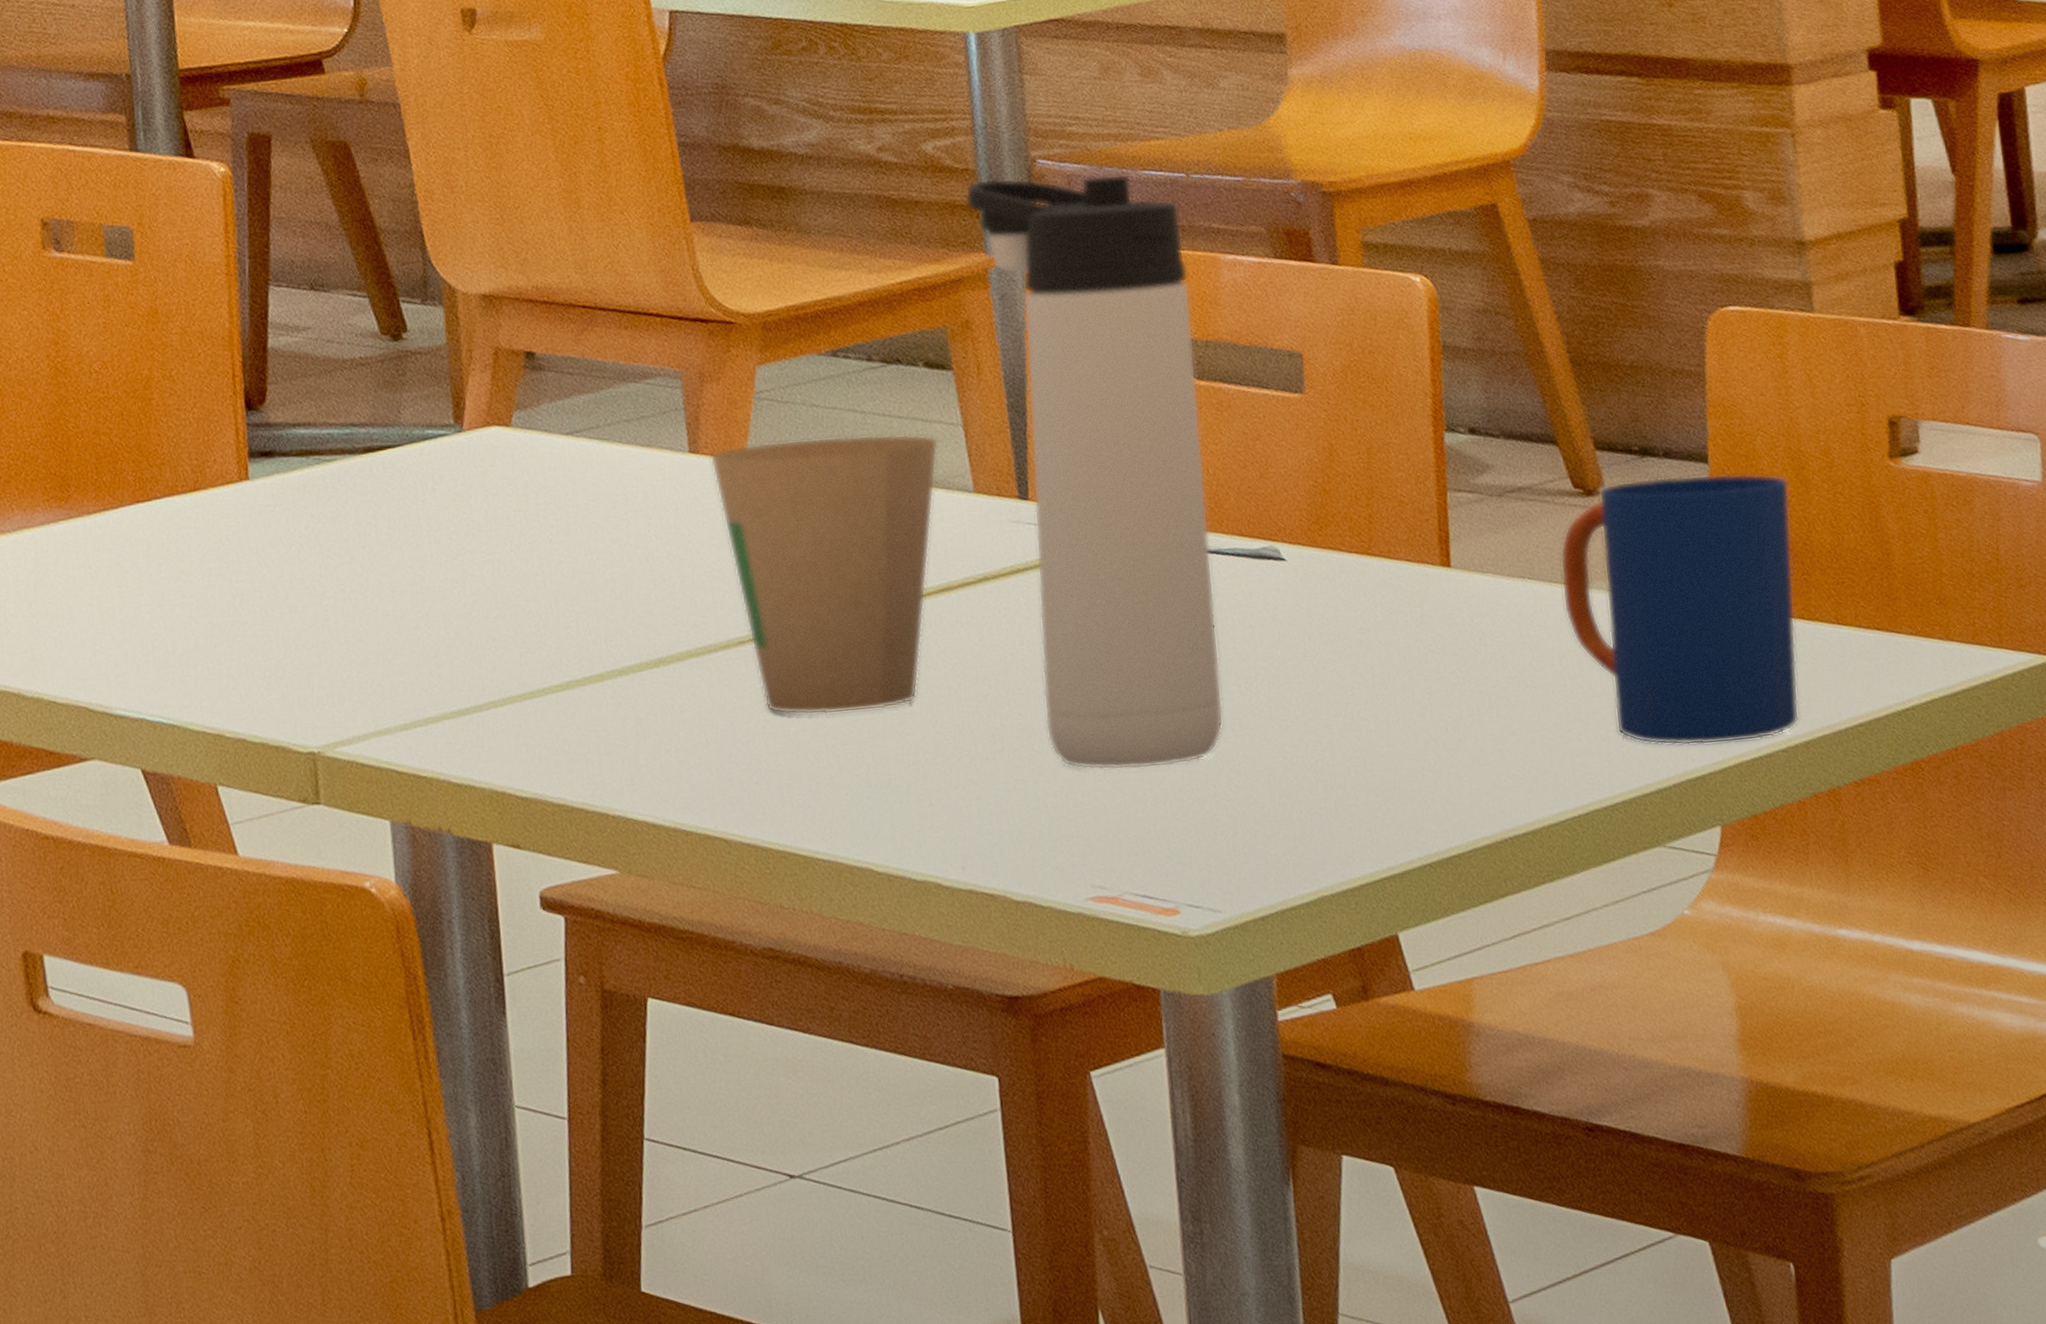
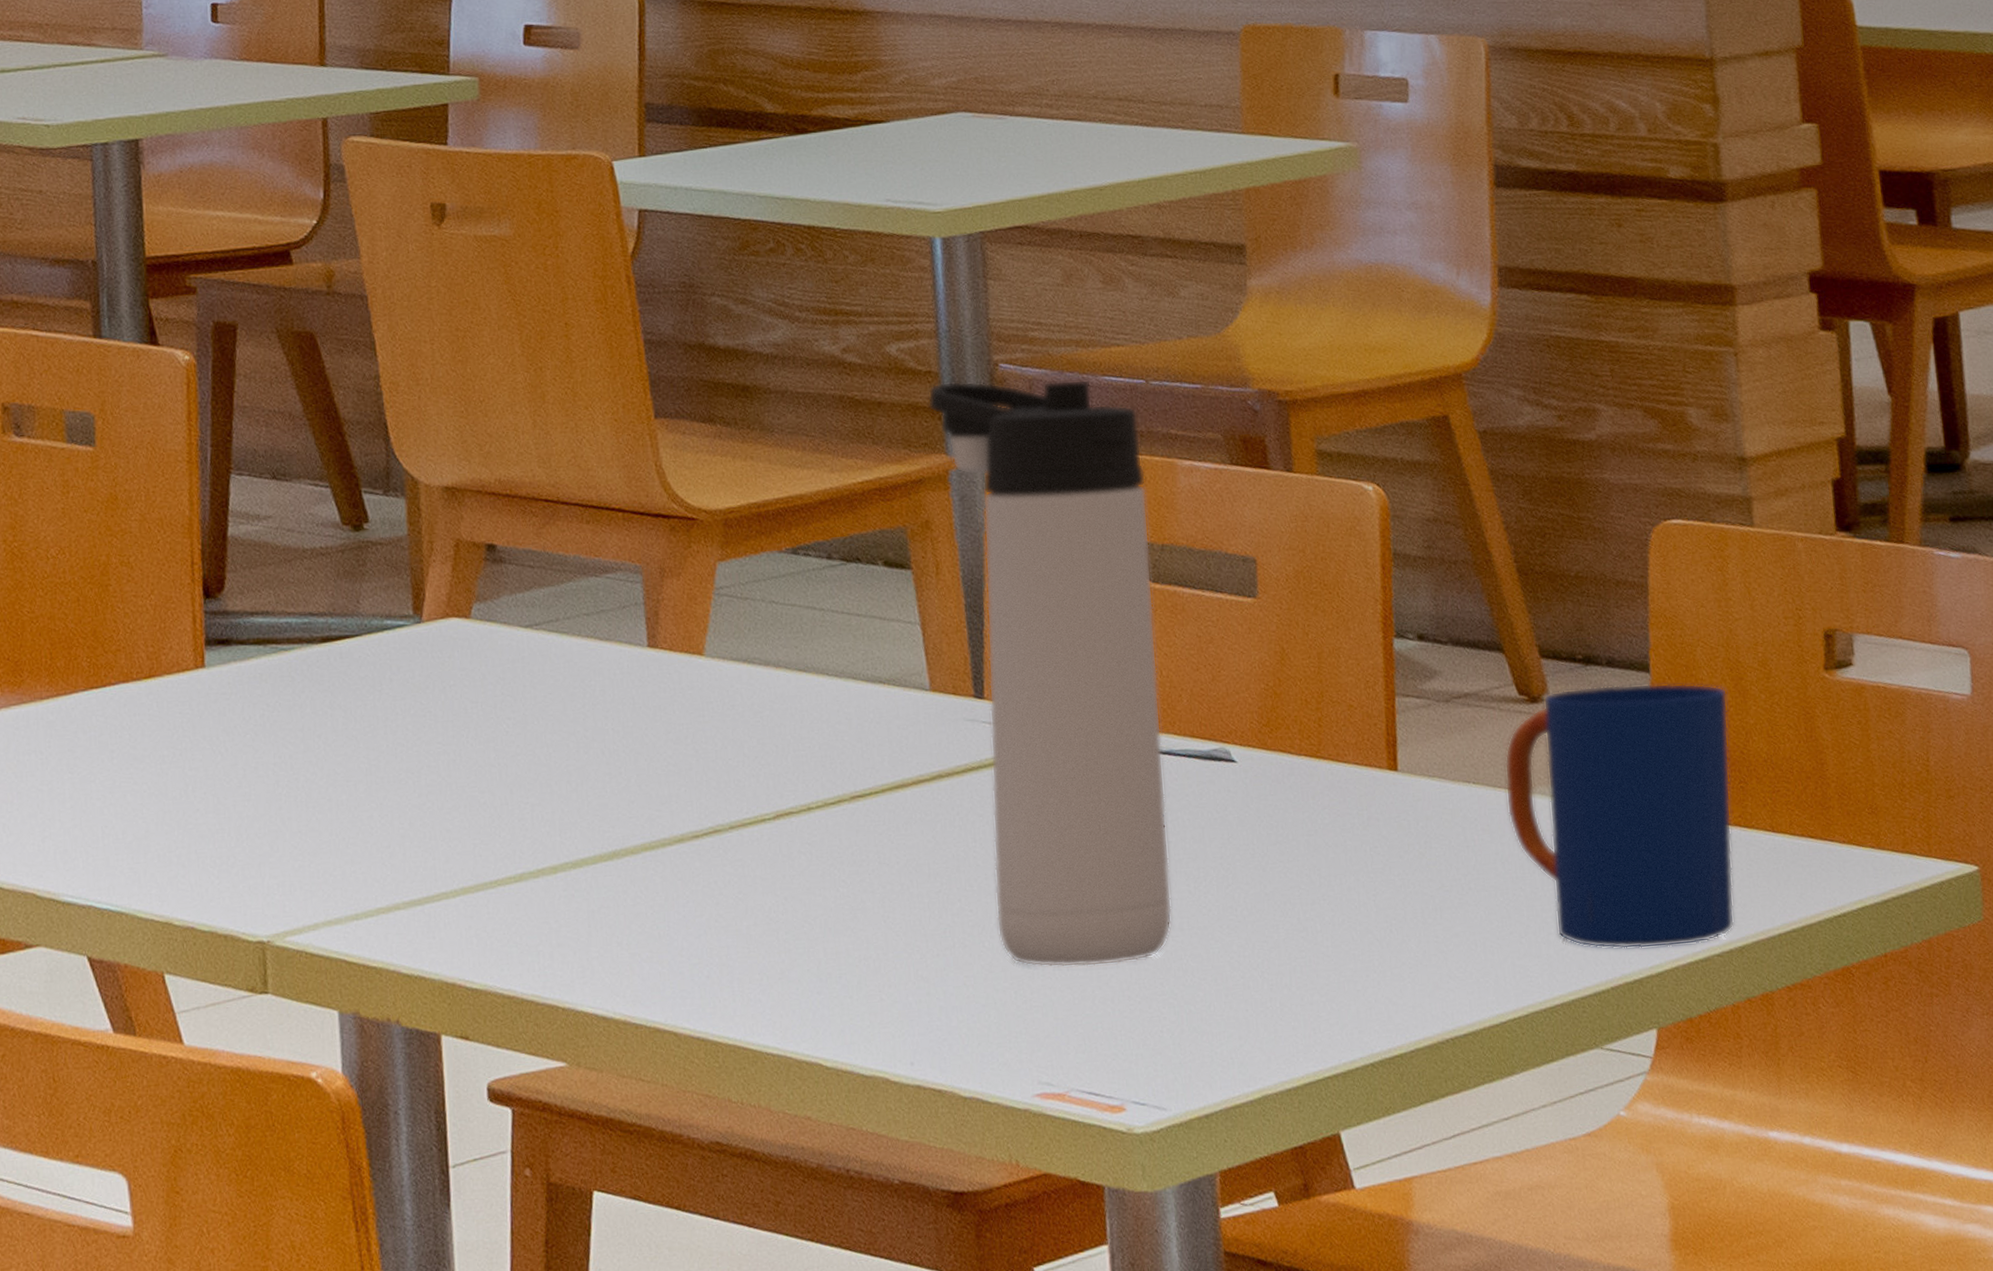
paper cup: present [710,434,939,716] -> none [668,632,896,910]

